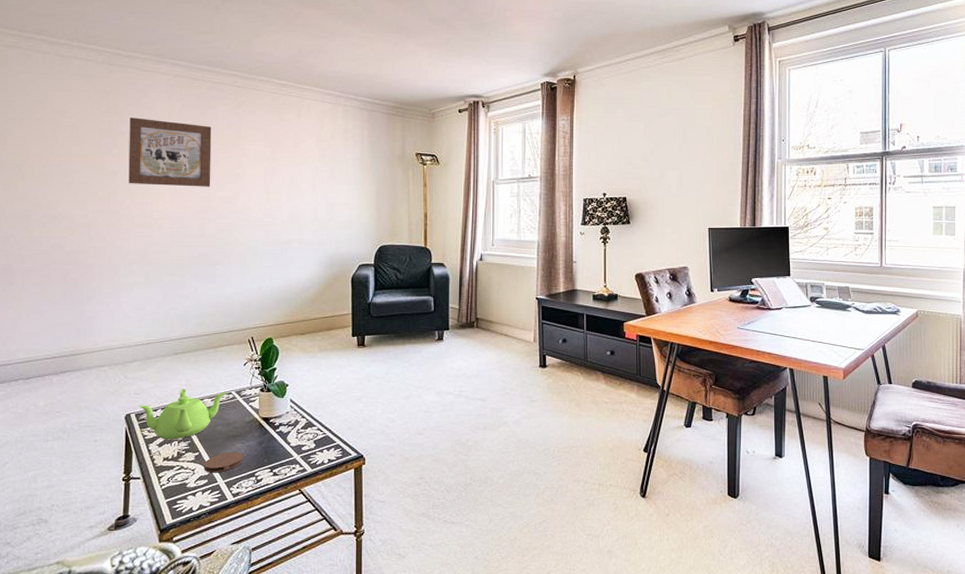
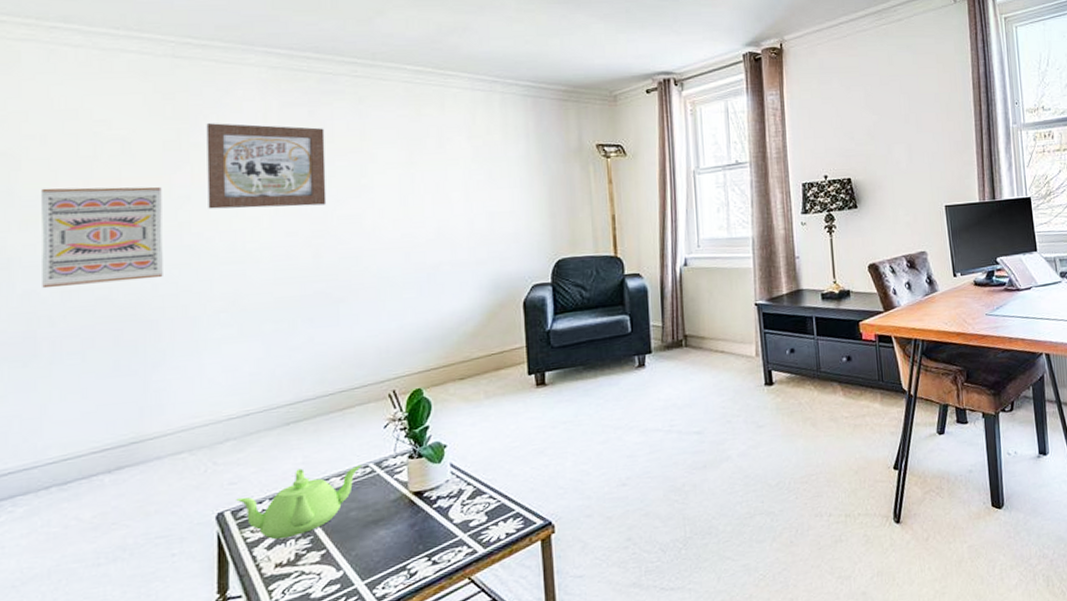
wall art: none [17,159,97,234] -> present [42,186,163,289]
coaster: present [204,451,243,473] -> none [334,541,389,575]

